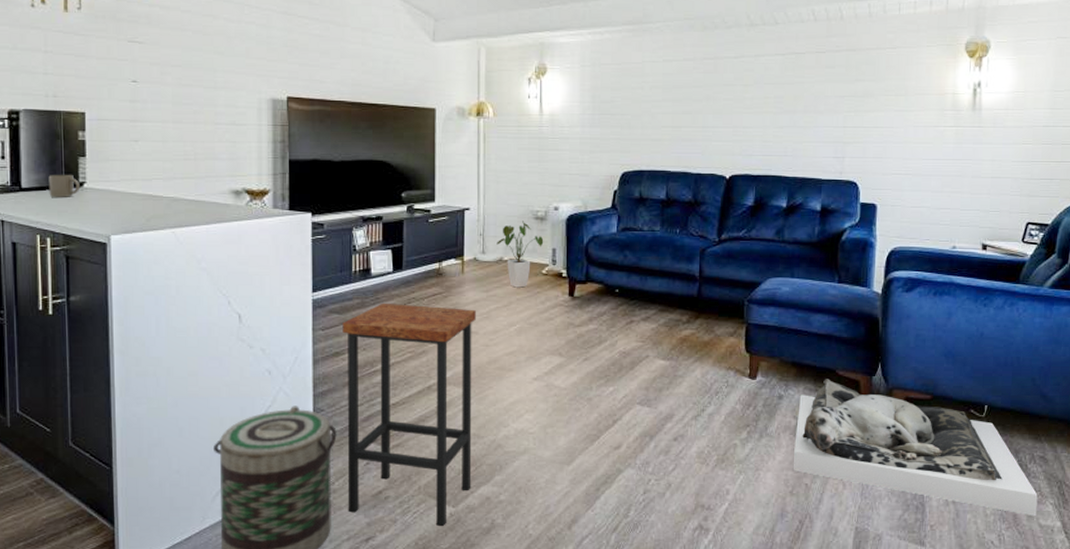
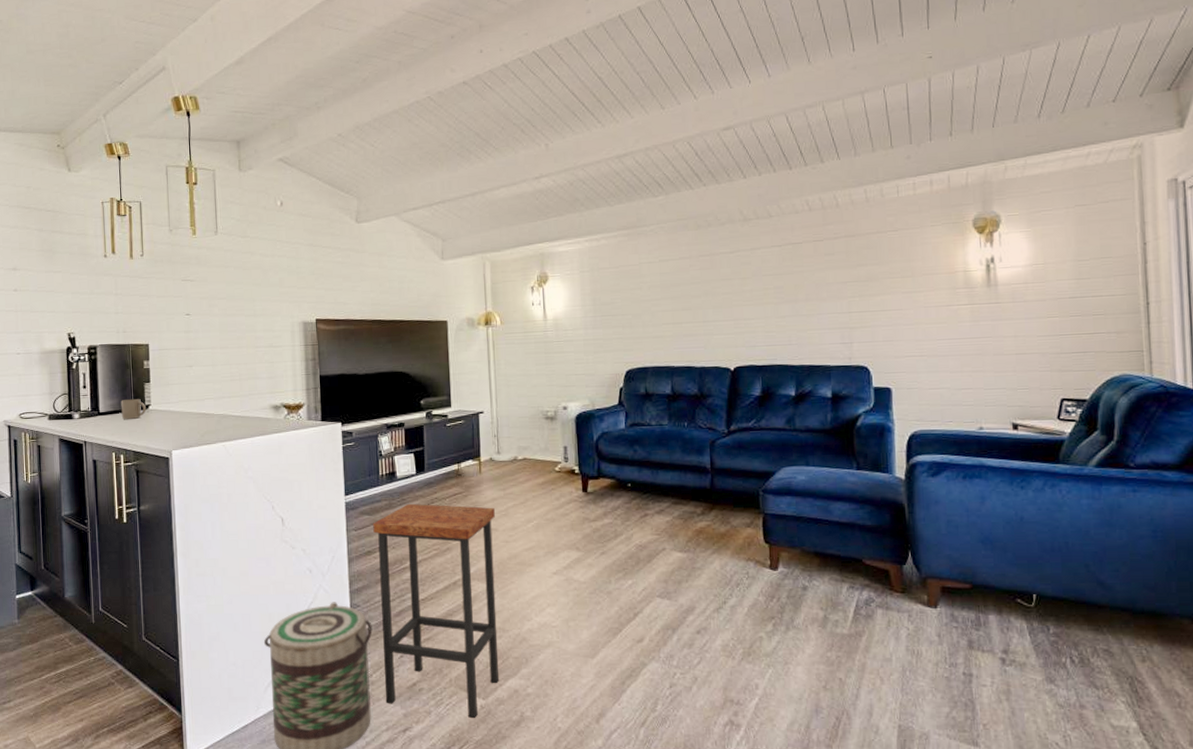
house plant: present [497,221,544,288] -> none [510,421,555,485]
dog bed: present [794,379,1038,517] -> none [824,568,1107,716]

